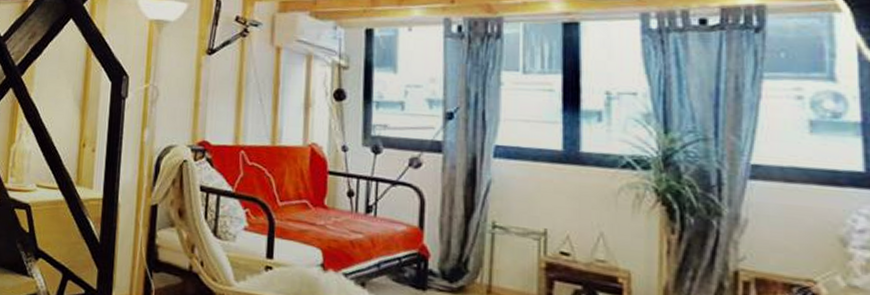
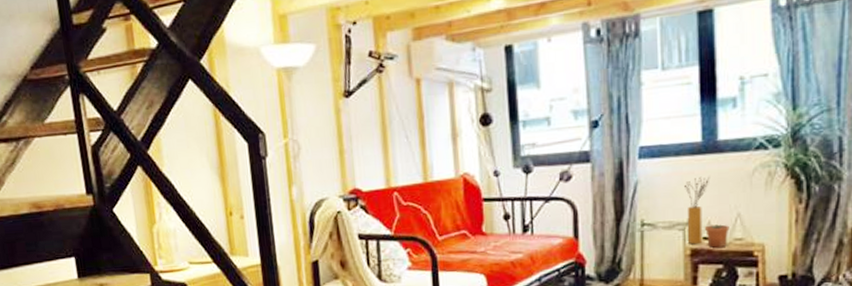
vase: none [541,186,571,259] -> present [683,176,710,245]
planter: none [563,239,591,267] -> present [705,224,730,248]

